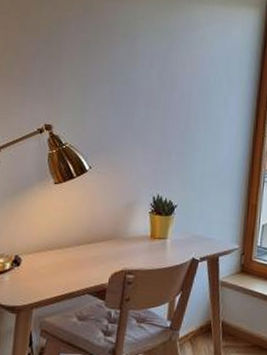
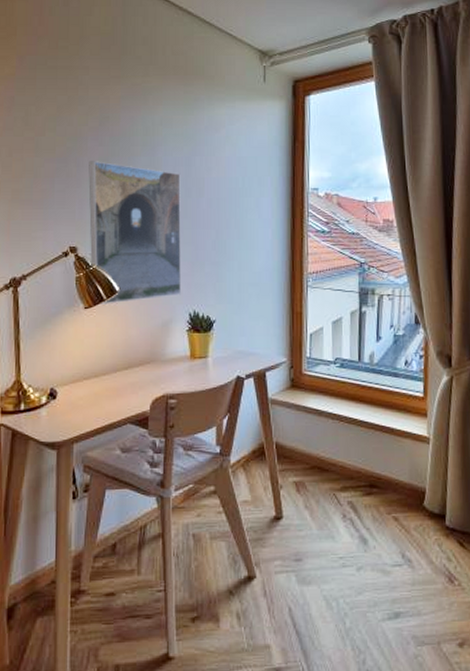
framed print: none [64,45,157,182] -> present [88,161,182,304]

